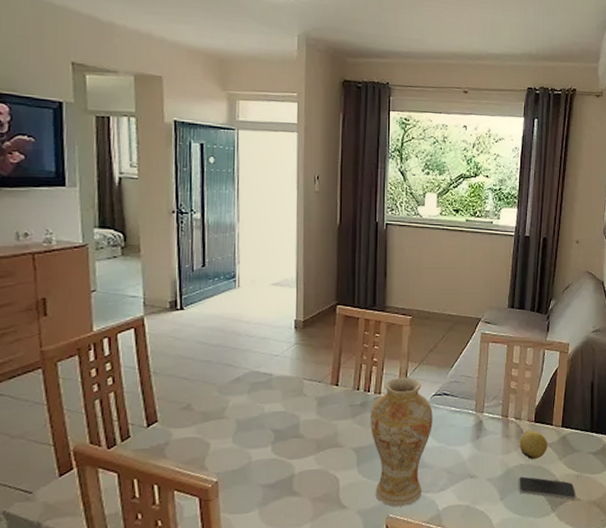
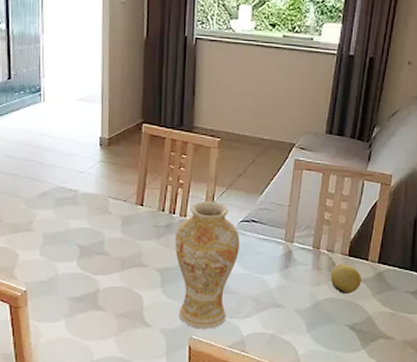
smartphone: present [519,476,576,500] -> none [328,310,389,338]

